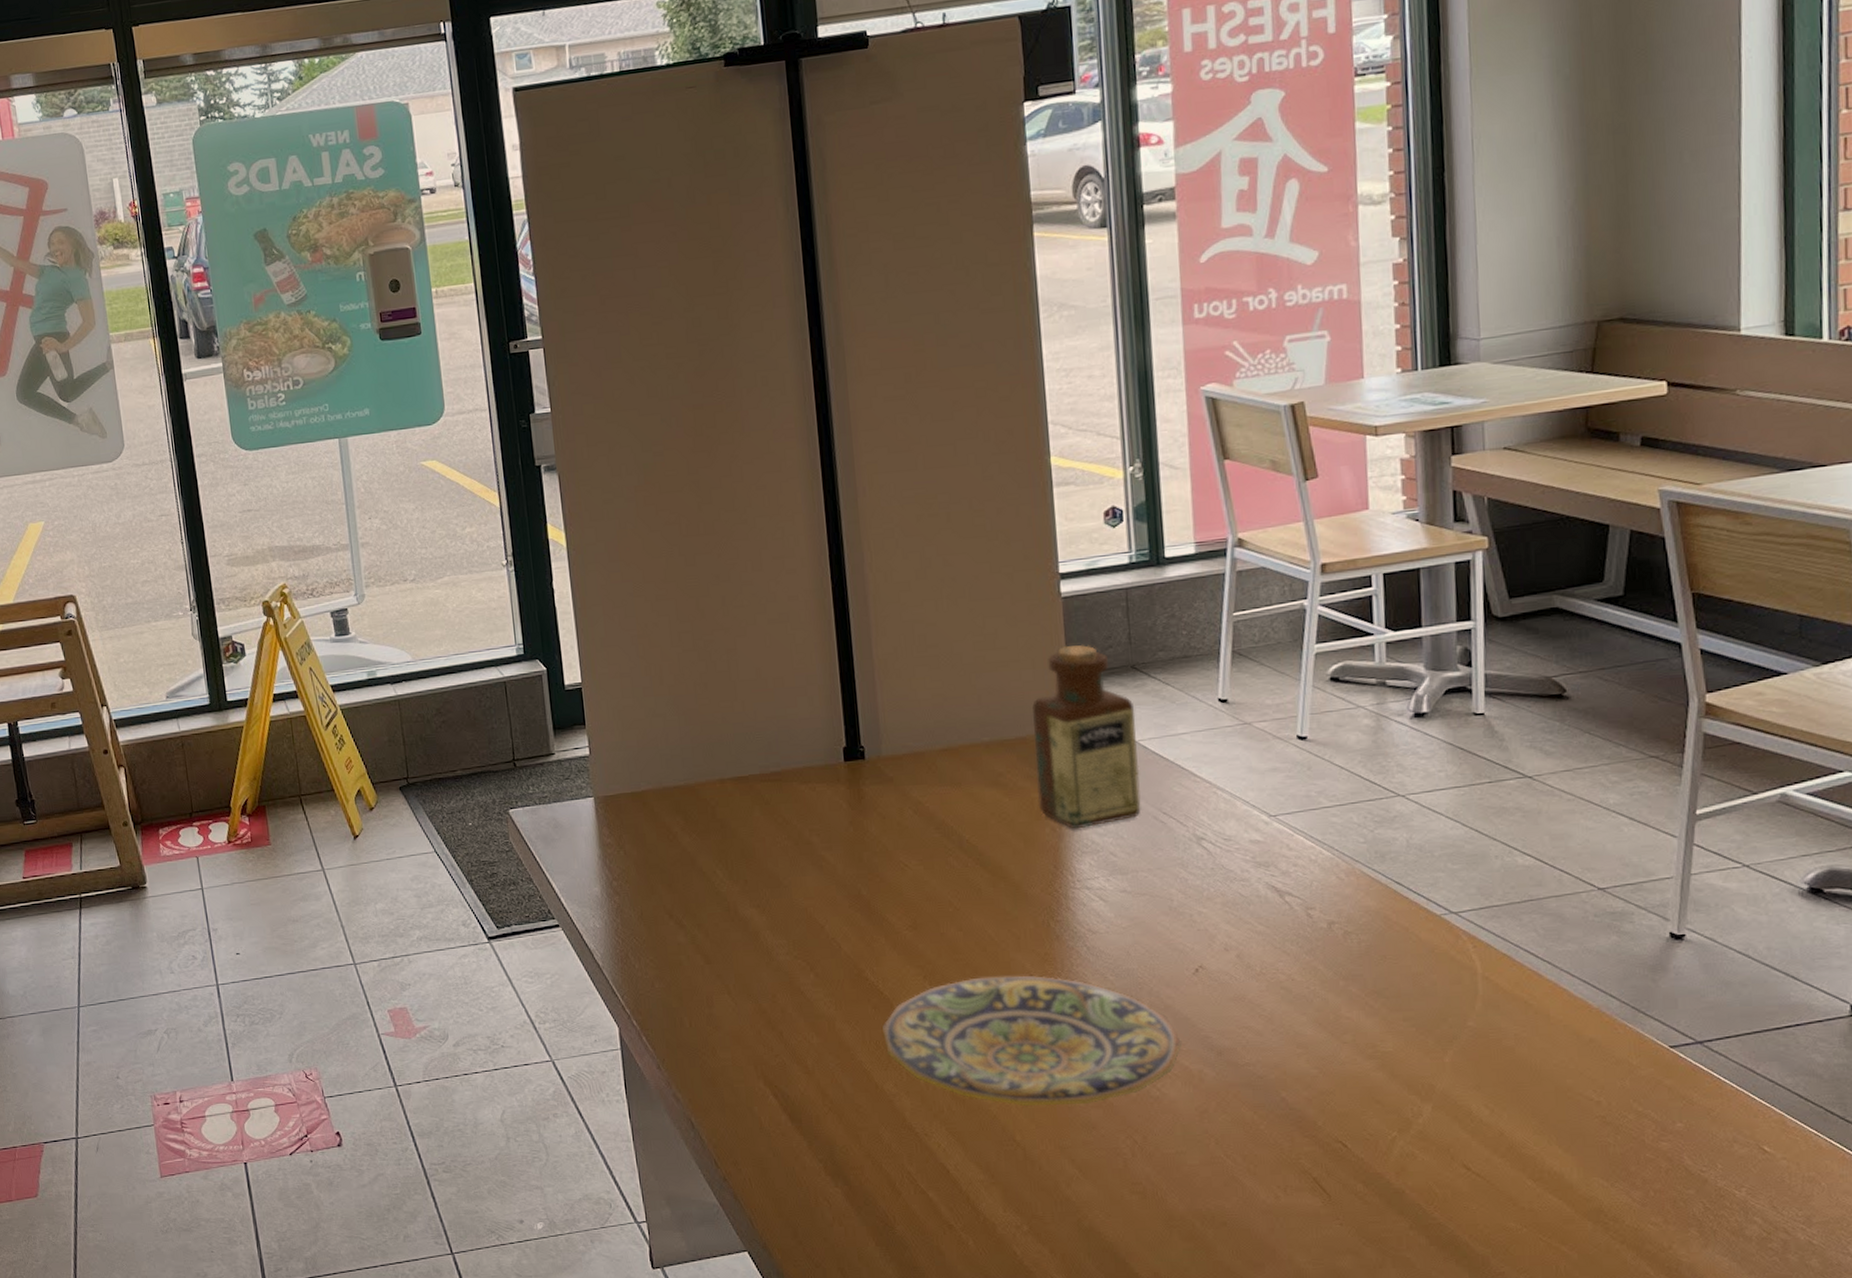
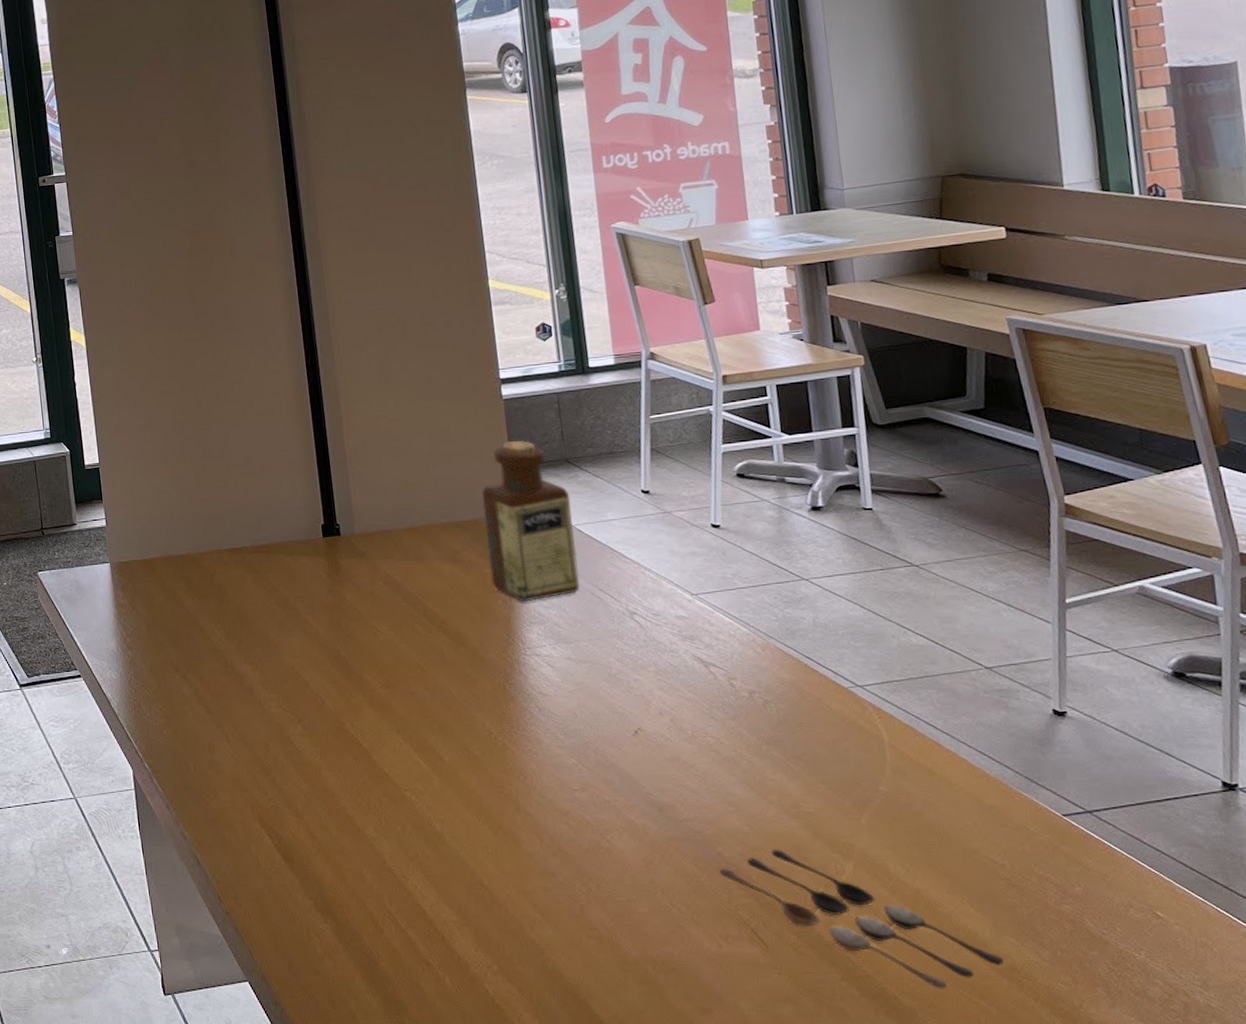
plate: present [883,975,1183,1106] -> none [362,732,627,853]
spoon: none [1281,1092,1590,1235] -> present [718,849,1004,989]

